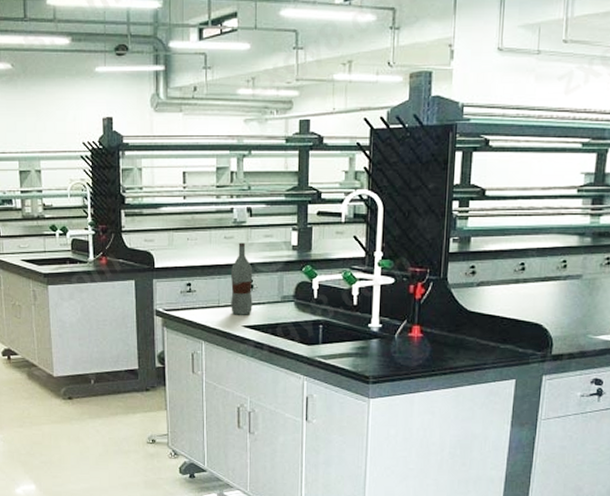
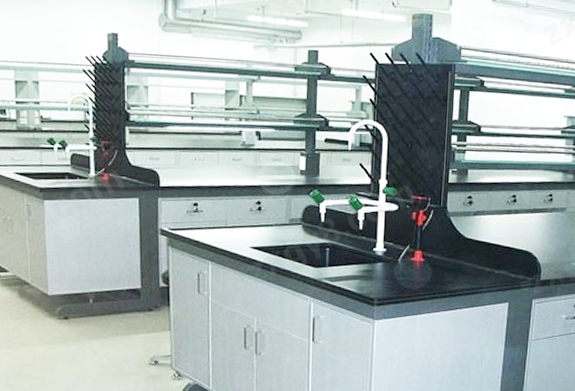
bottle: present [230,242,253,315] -> none [238,165,261,237]

